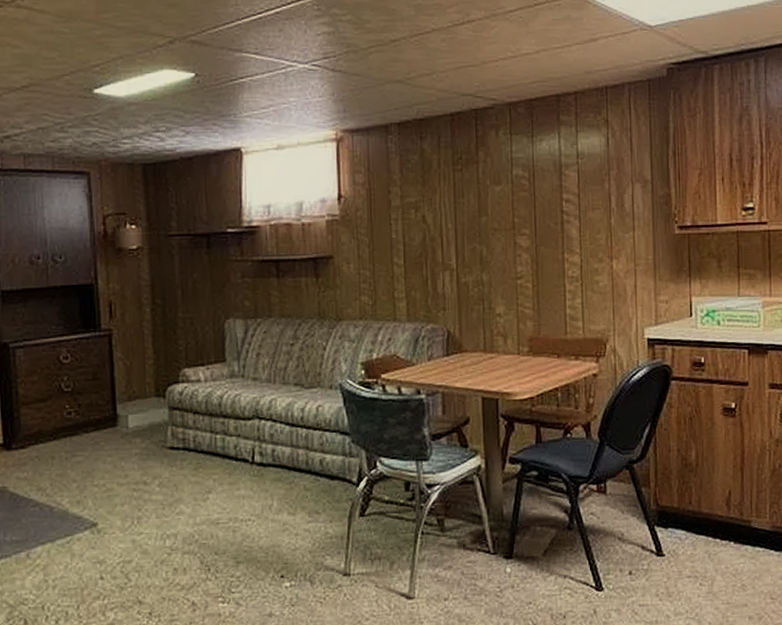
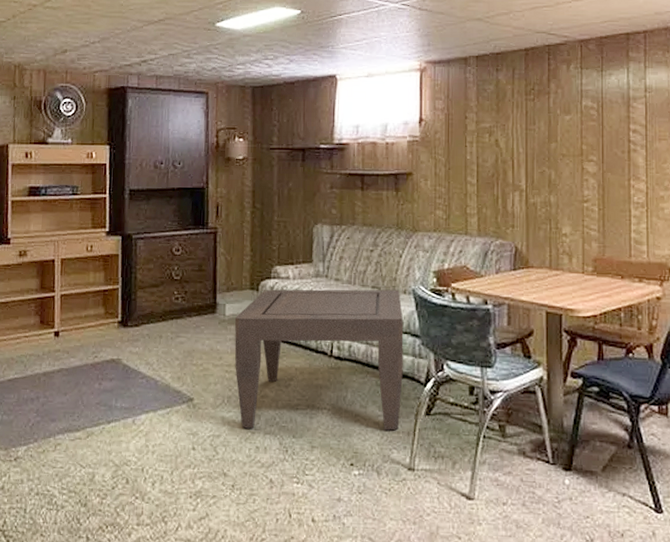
coffee table: none [139,385,333,550] -> present [234,289,404,431]

